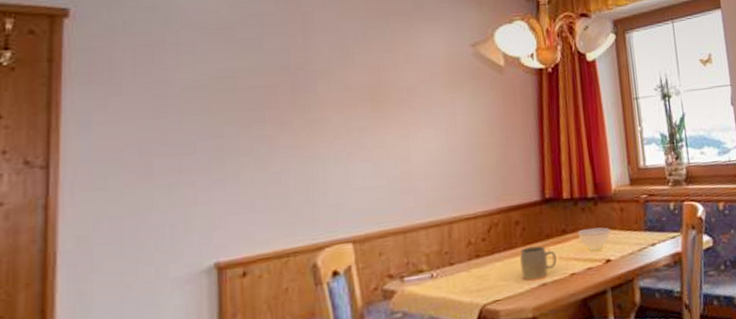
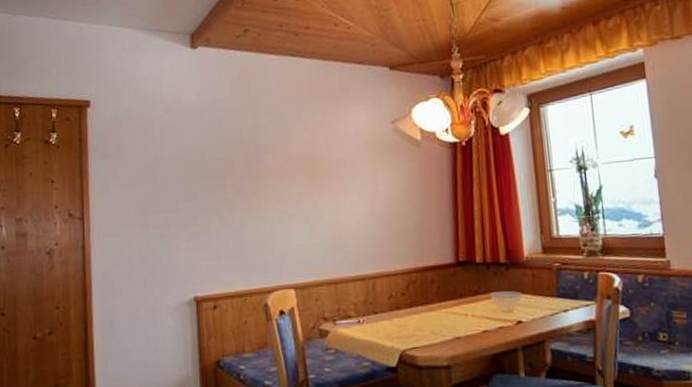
mug: present [520,245,557,282] -> none [435,303,470,334]

